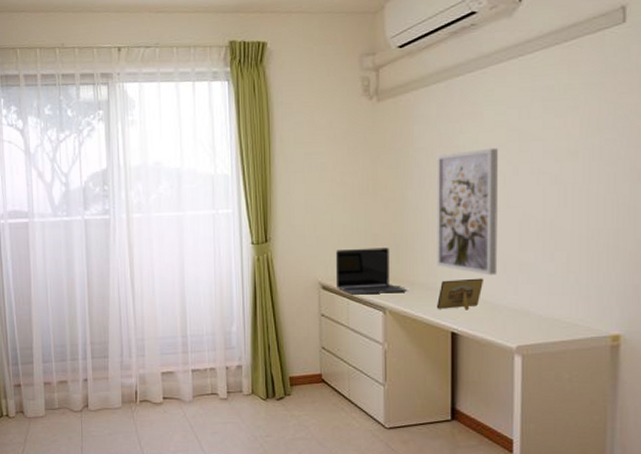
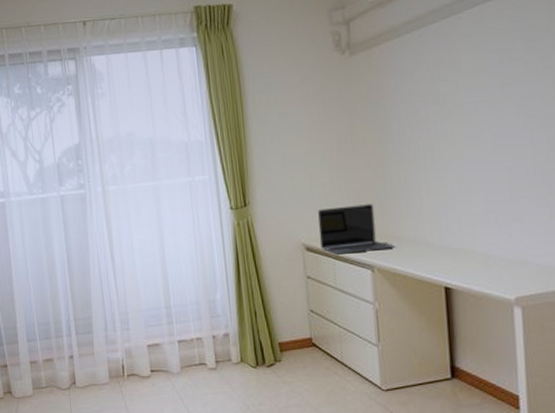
wall art: present [436,147,498,275] -> none [416,93,489,226]
picture frame: present [436,278,484,310] -> none [426,229,476,264]

